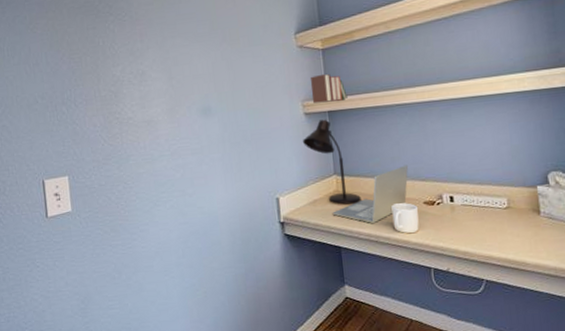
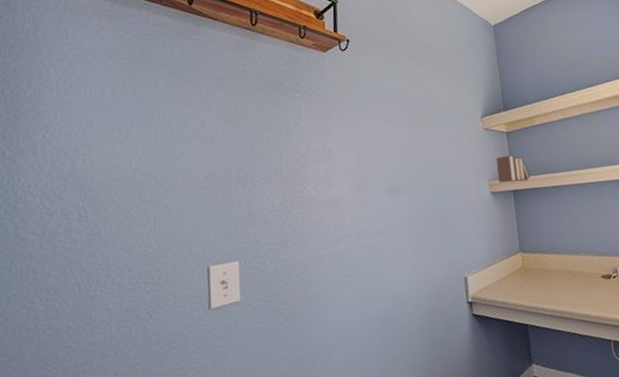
desk lamp: present [302,119,361,206] -> none [489,198,546,282]
laptop: present [332,165,409,224] -> none [518,240,587,300]
mug: present [391,203,419,234] -> none [573,277,599,308]

